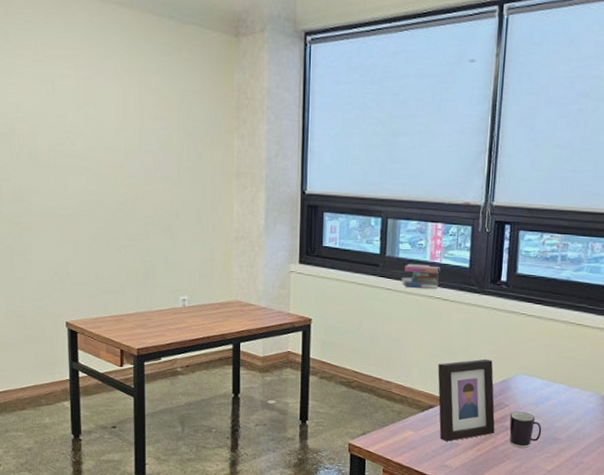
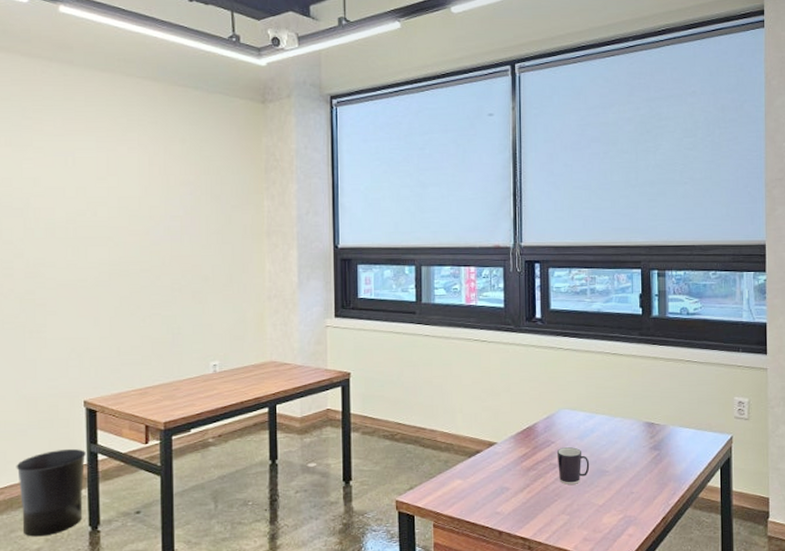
waste bin: none [8,363,68,439] -> present [16,448,86,537]
books: present [402,263,440,289] -> none [439,308,477,332]
picture frame: present [438,358,495,442] -> none [482,396,544,487]

